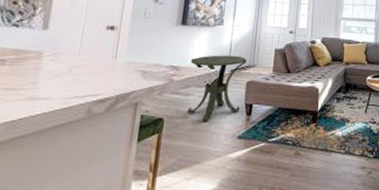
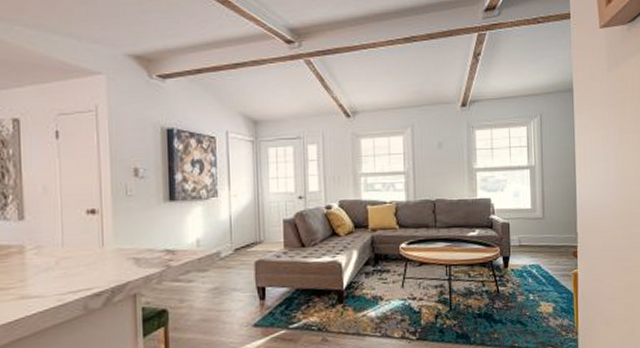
side table: present [186,55,247,121] -> none [187,231,252,310]

